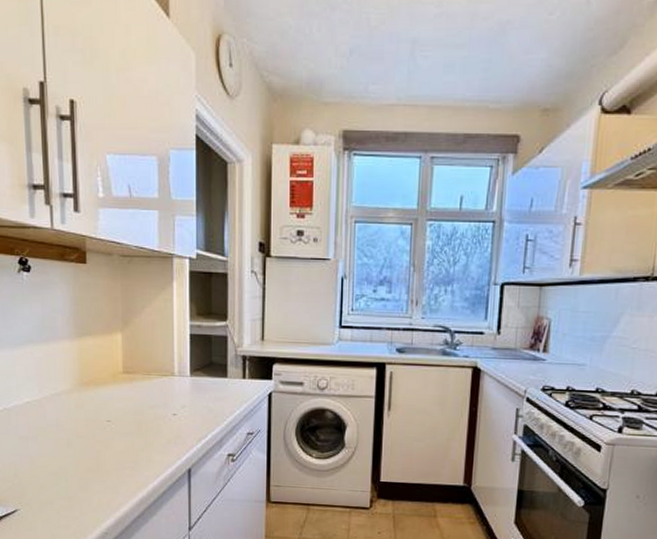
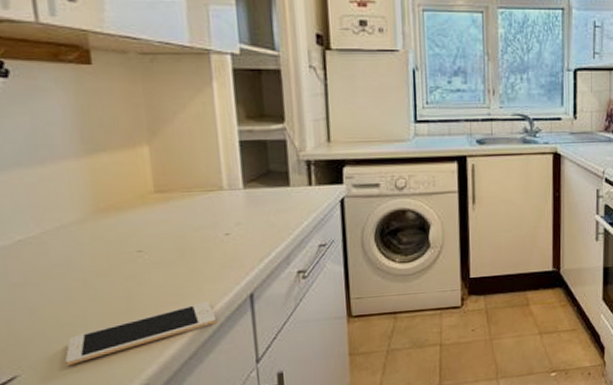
cell phone: none [50,470,161,507] -> present [64,301,217,365]

